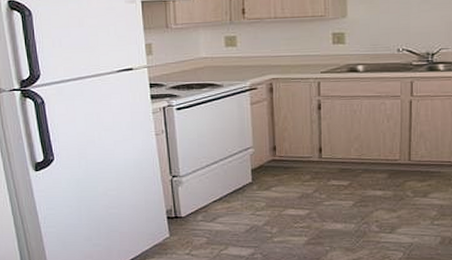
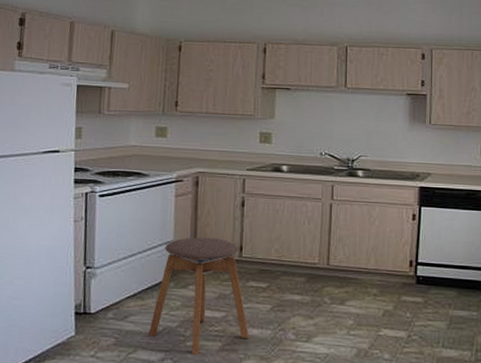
stool: none [237,141,333,249] -> present [148,237,249,355]

